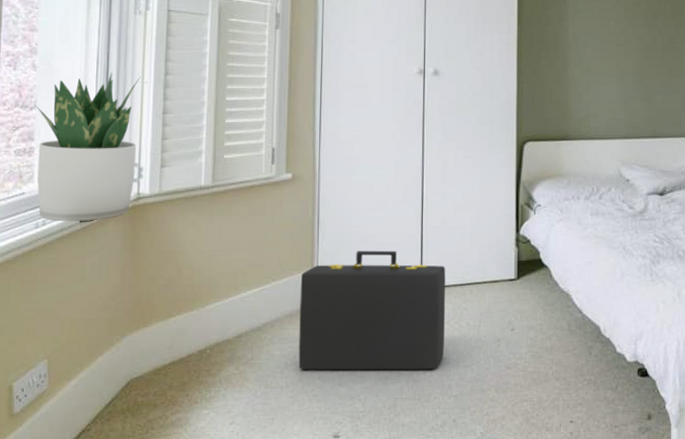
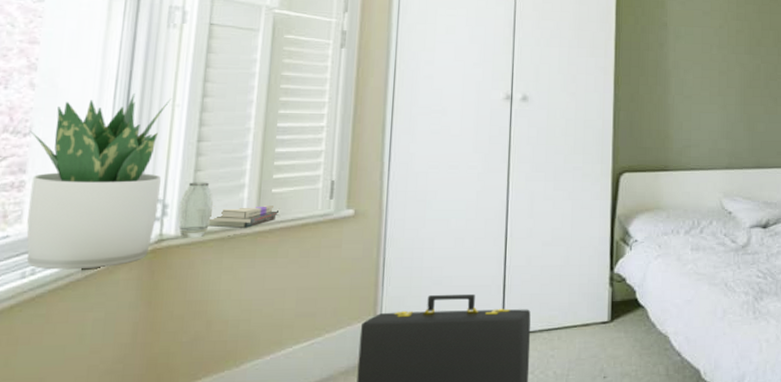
vase: none [151,149,178,197] -> present [178,182,214,238]
books: none [175,169,231,190] -> present [208,206,280,229]

